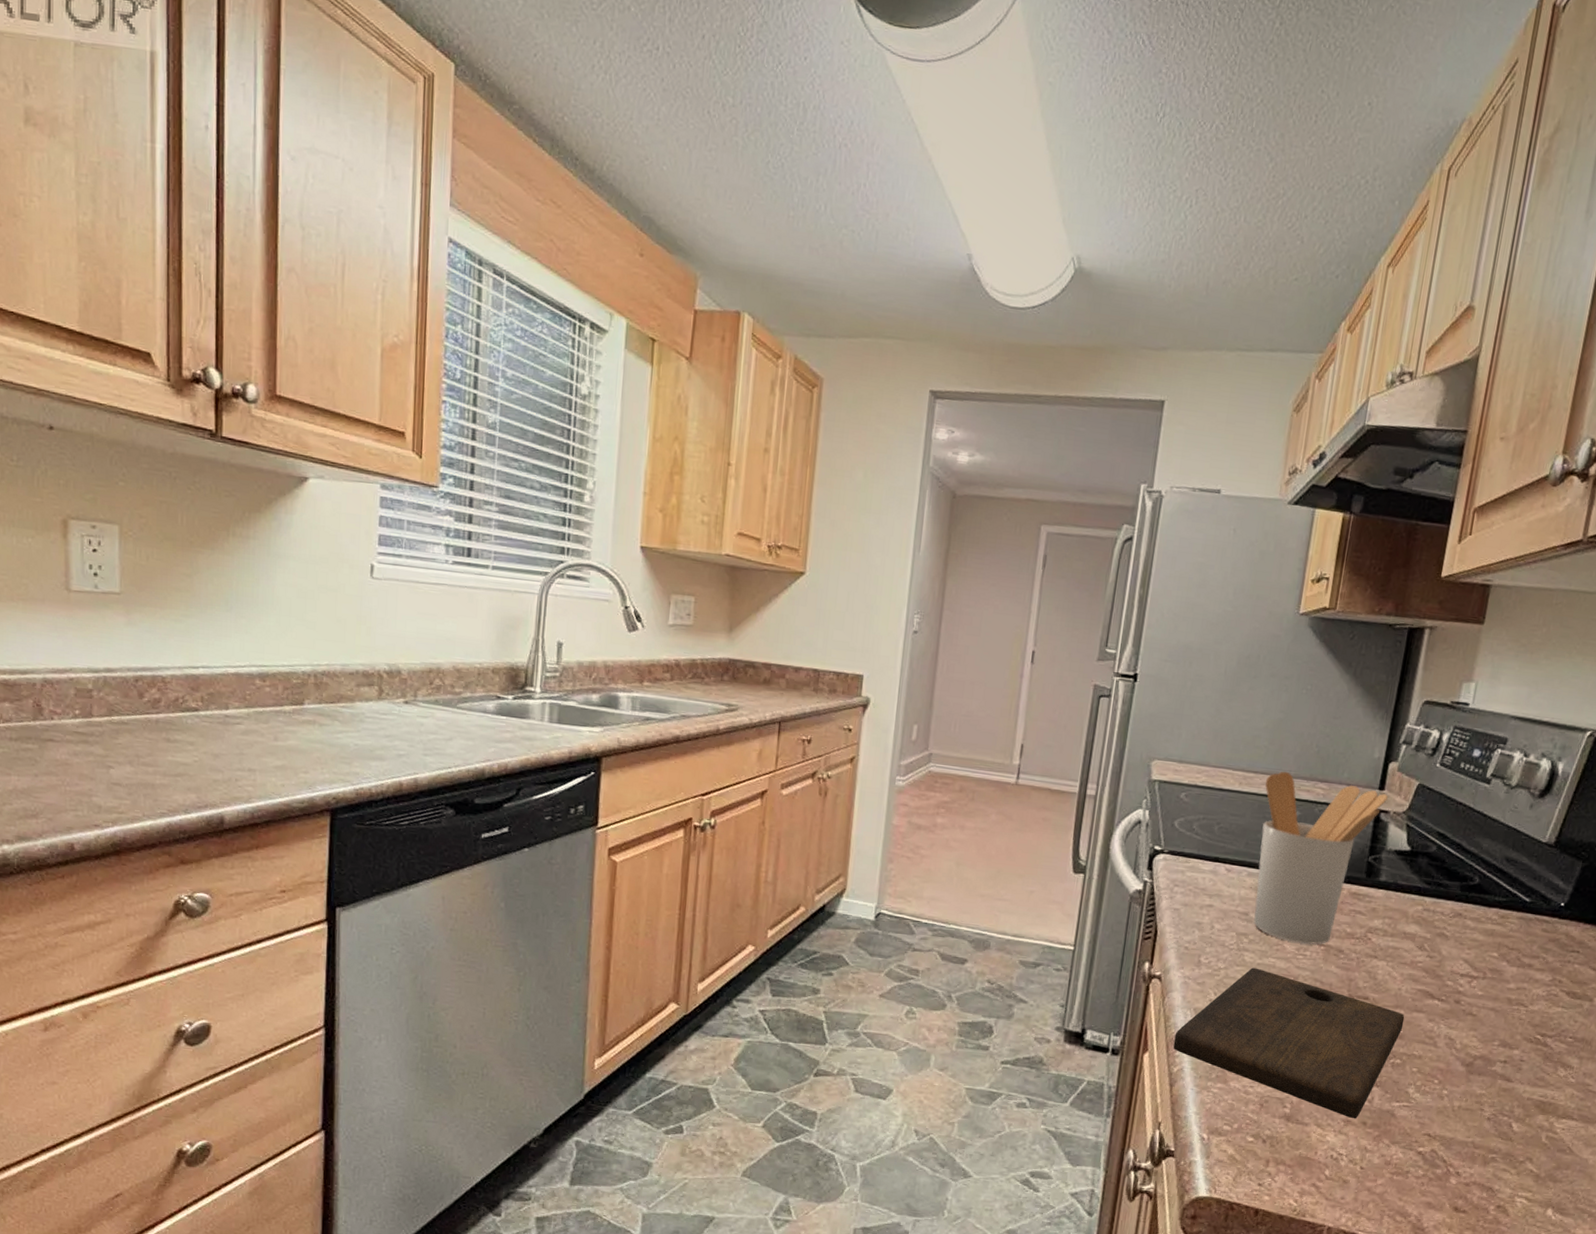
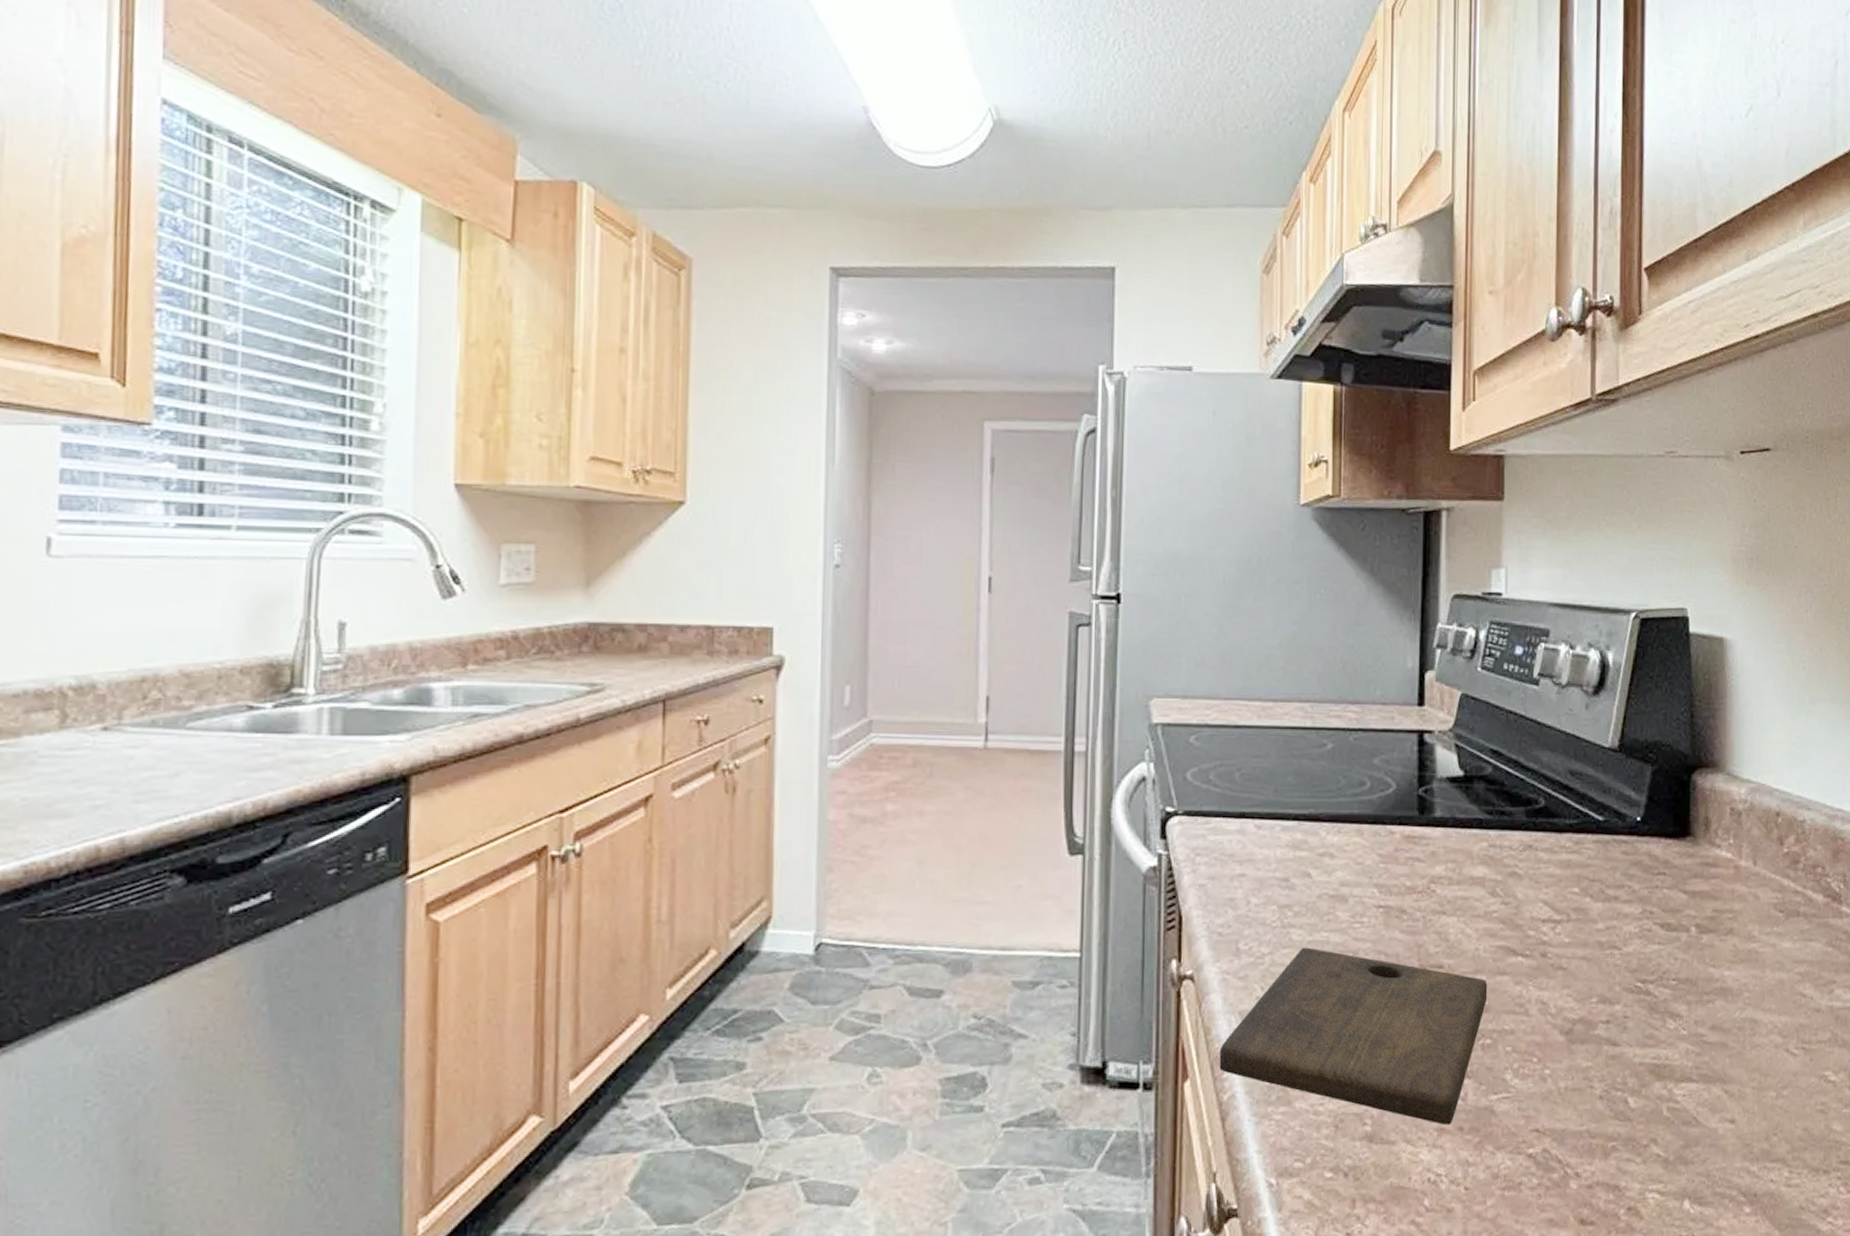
utensil holder: present [1253,771,1388,945] -> none [1287,695,1429,909]

